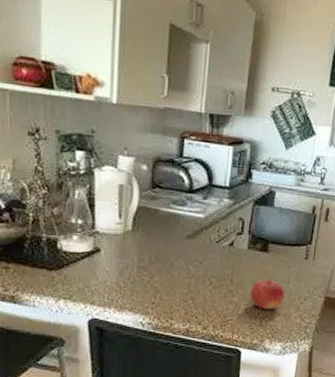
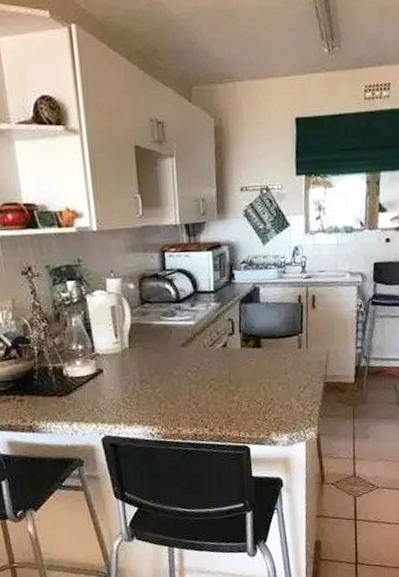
fruit: present [250,278,285,310] -> none [250,372,285,404]

